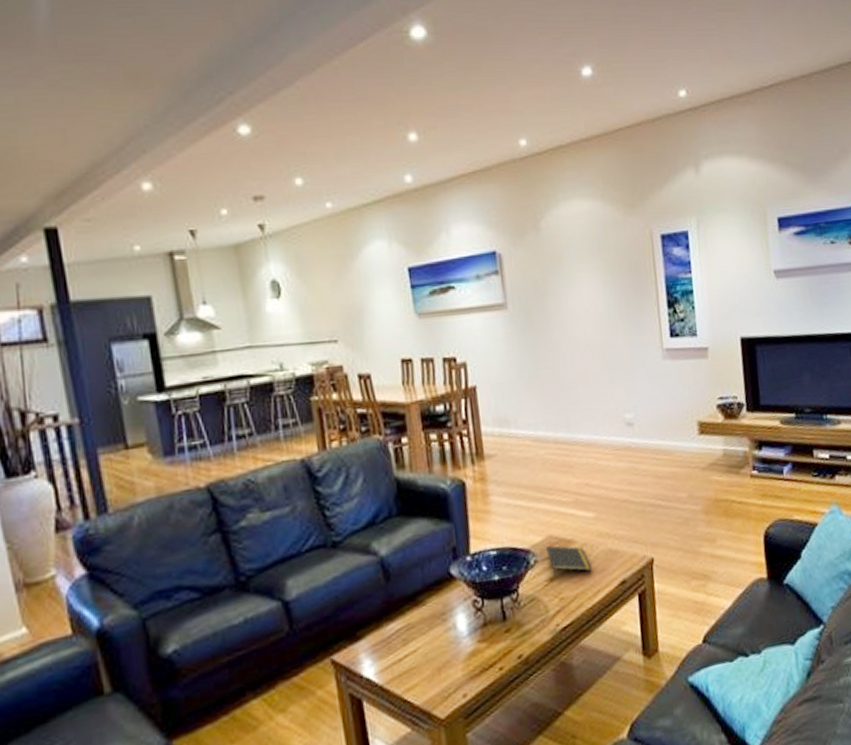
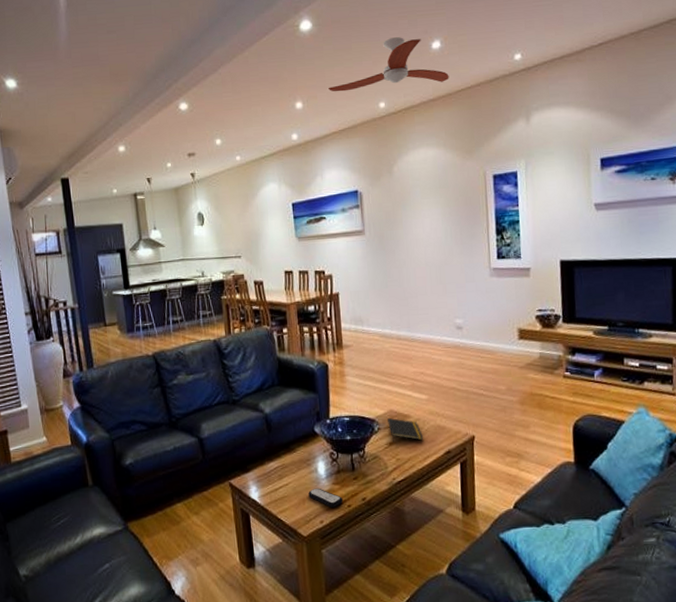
remote control: none [445,650,492,675] -> present [308,488,343,508]
ceiling fan: none [452,58,604,123] -> present [328,37,449,92]

